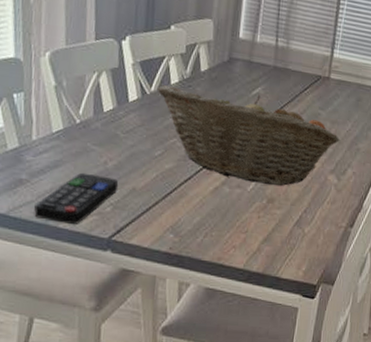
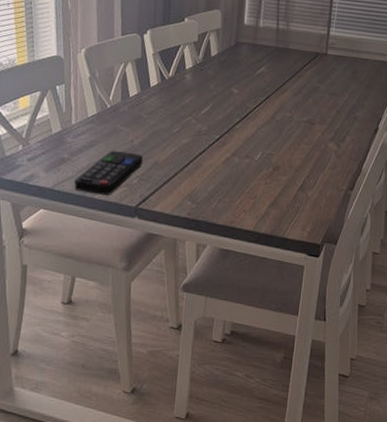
fruit basket: present [157,85,340,186] -> none [174,70,338,154]

